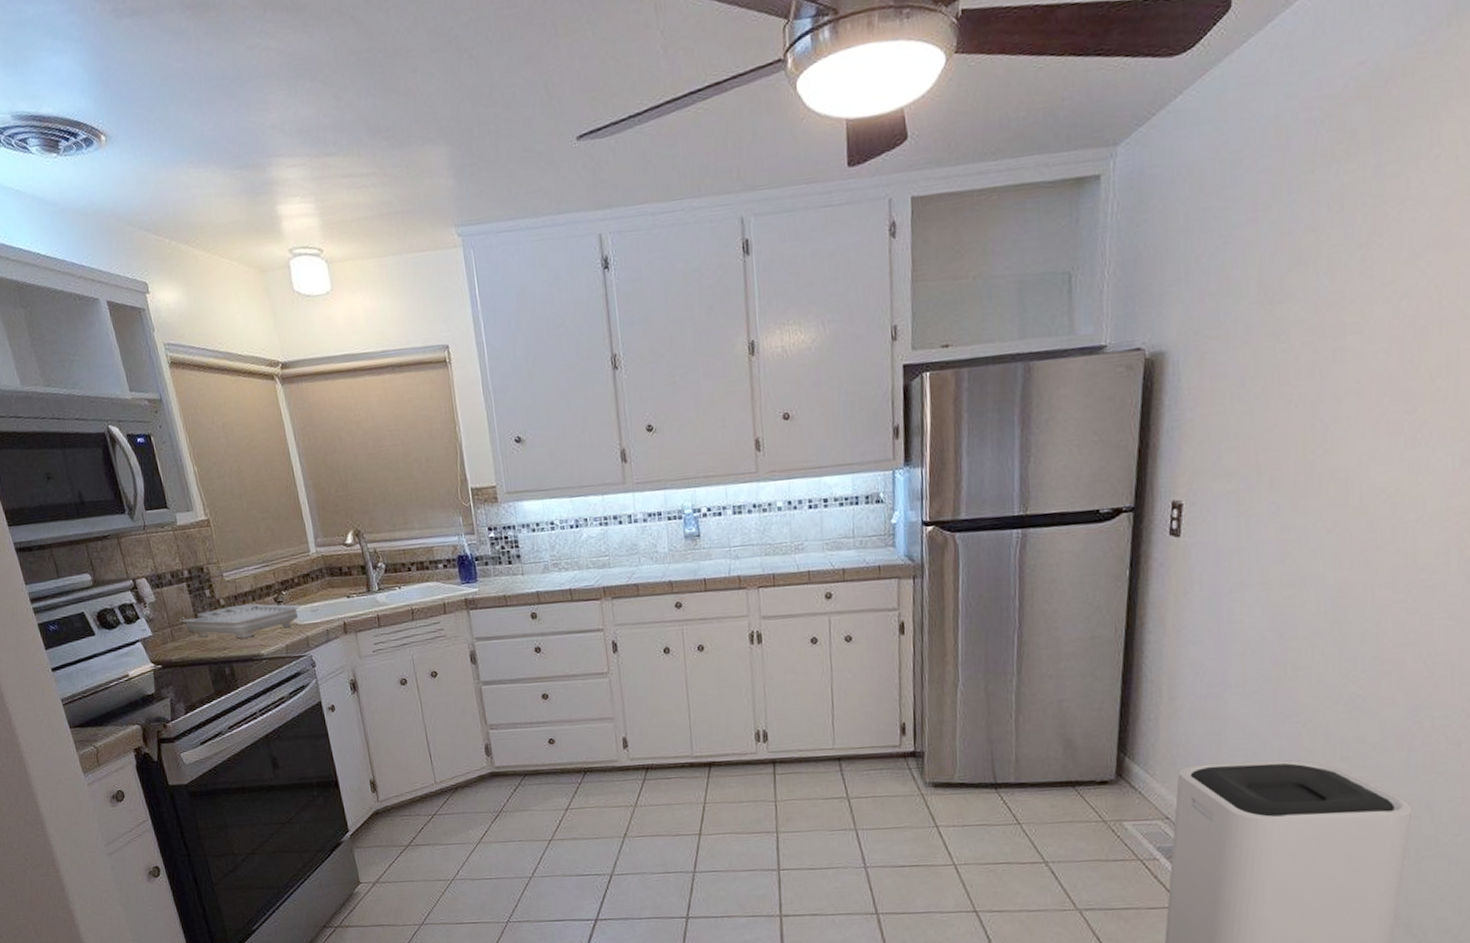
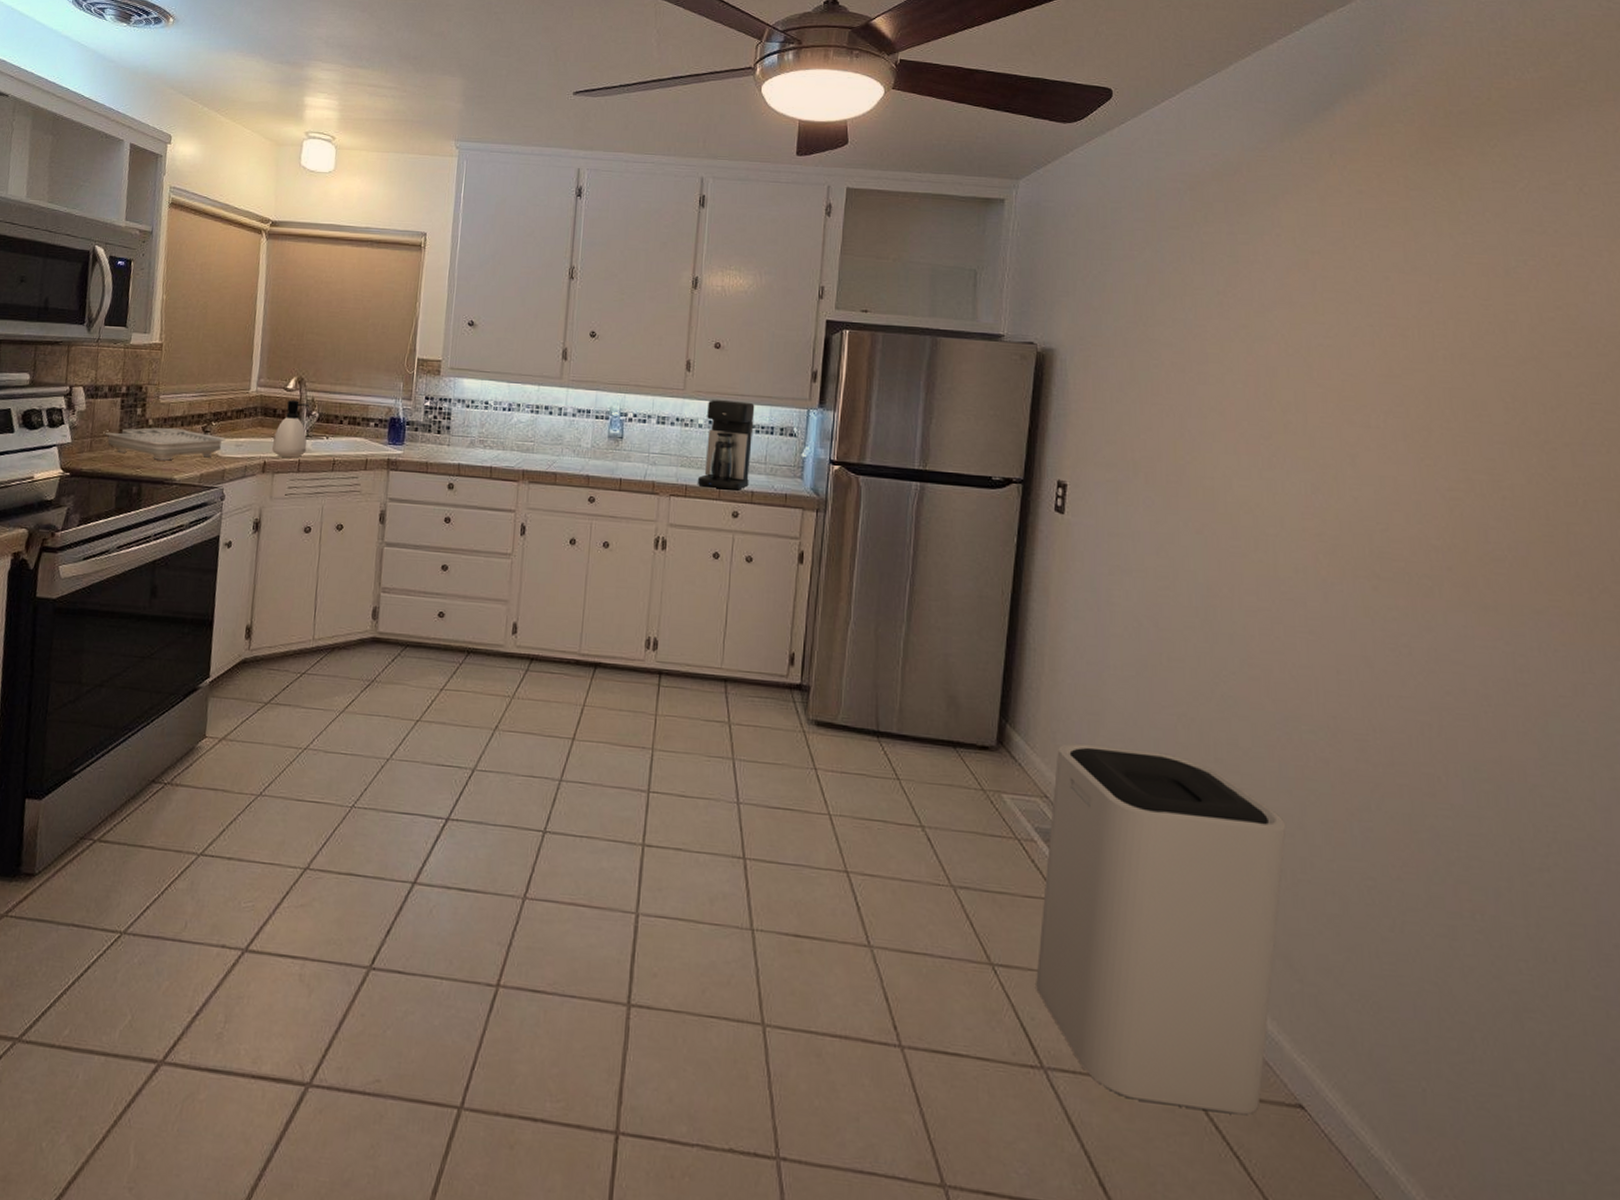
soap dispenser: none [346,554,382,616] -> present [271,400,310,459]
coffee maker: none [784,473,839,573] -> present [698,399,755,491]

